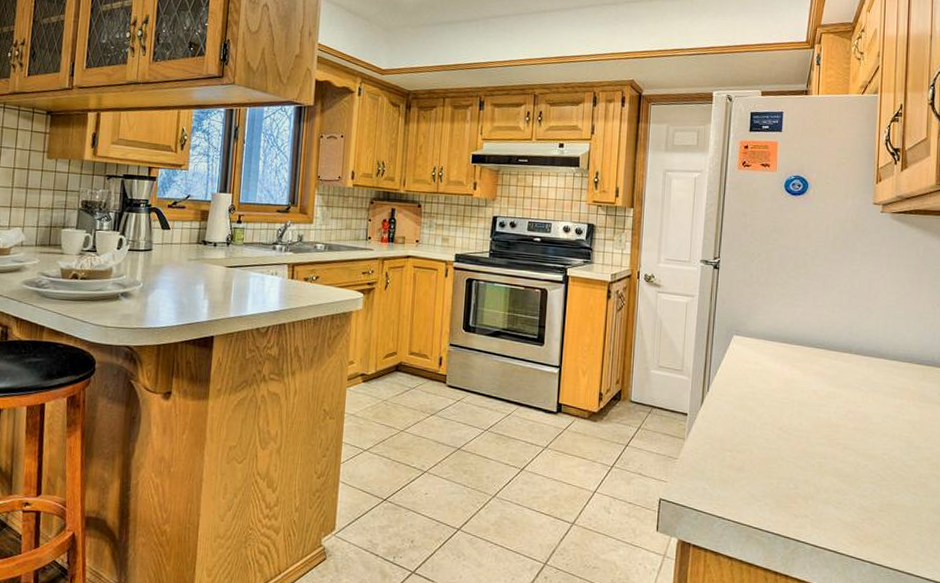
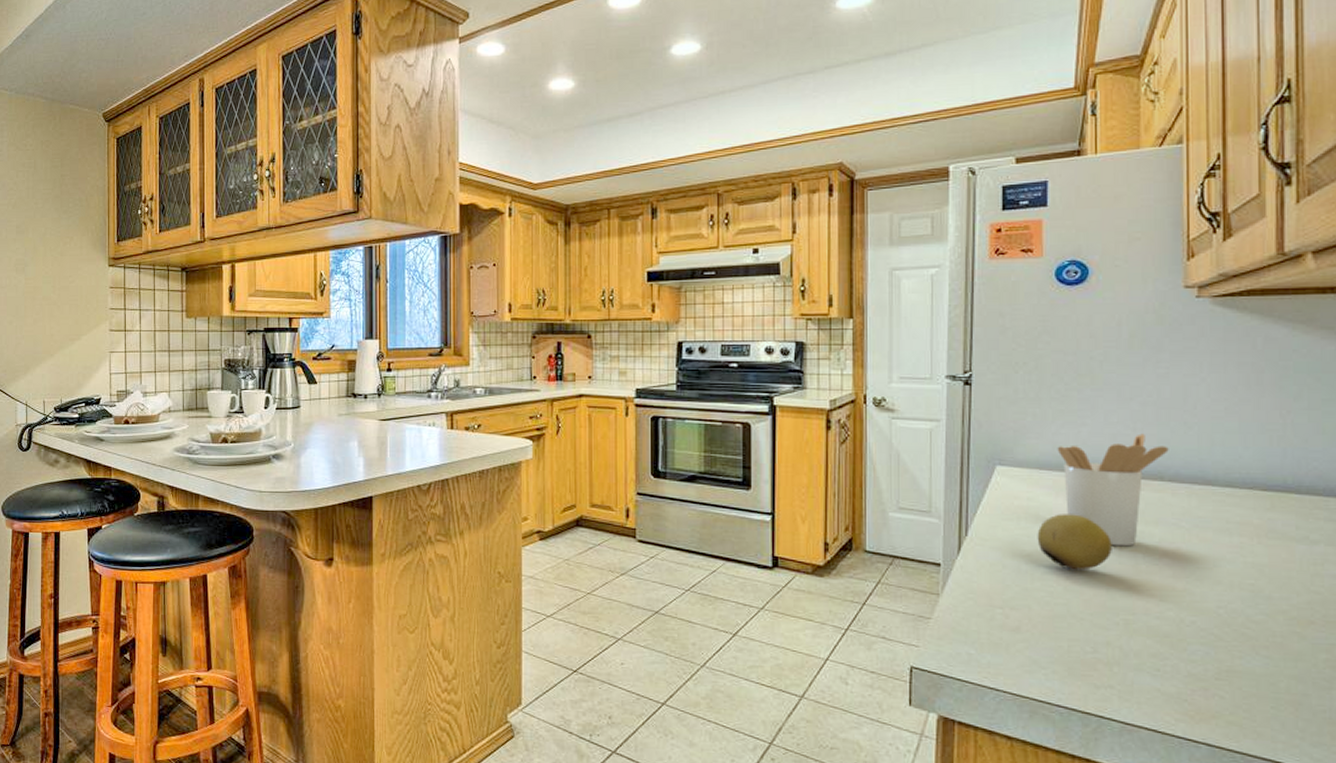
fruit: none [760,376,813,423] -> present [1037,514,1112,571]
utensil holder: none [778,315,856,404] -> present [1057,433,1169,547]

